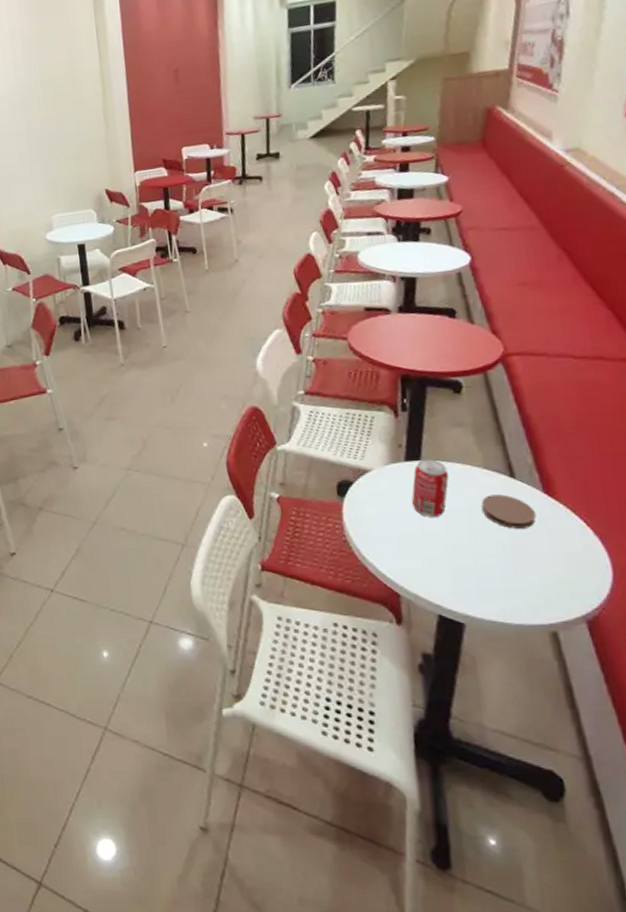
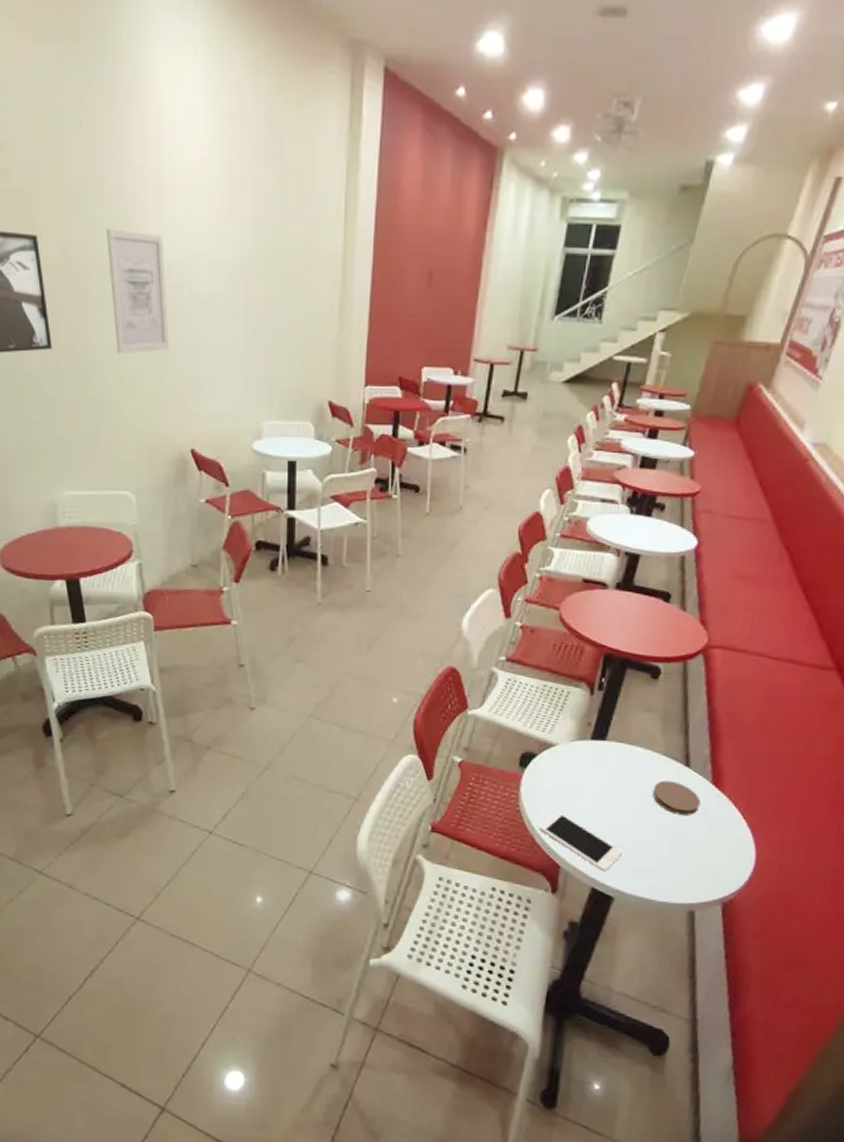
cell phone: none [370,538,464,597] -> present [539,811,623,872]
beverage can: present [411,458,449,517] -> none [589,739,630,796]

